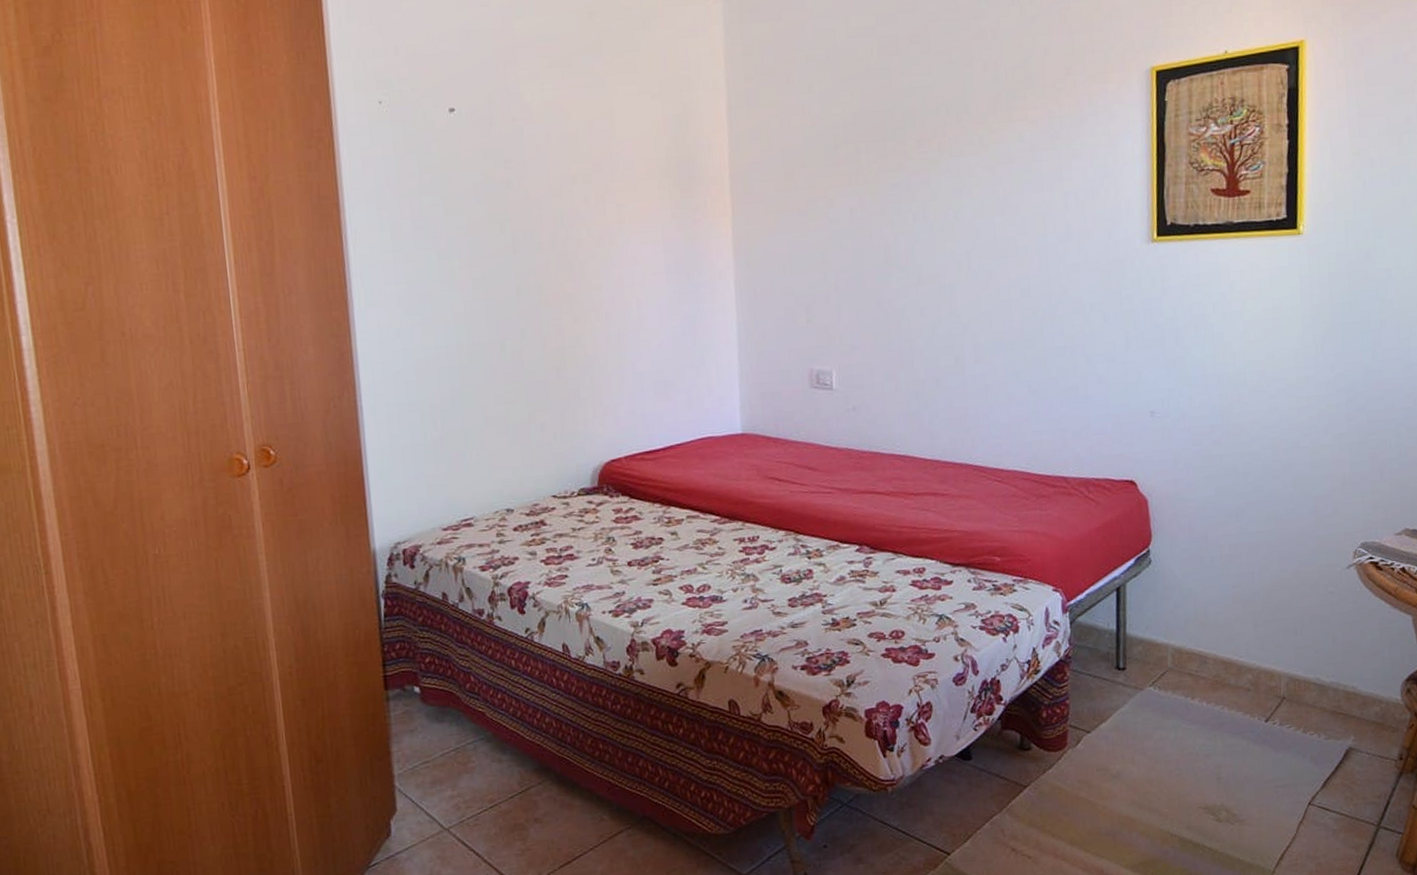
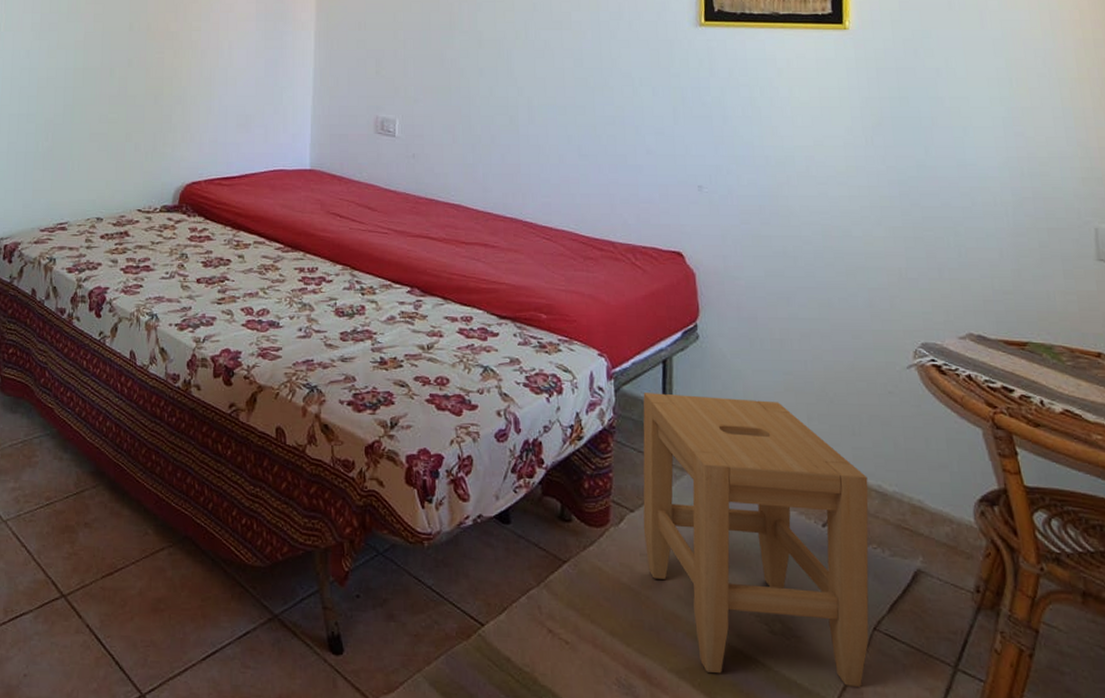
stool: none [1097,614,1308,863] -> present [643,393,869,687]

